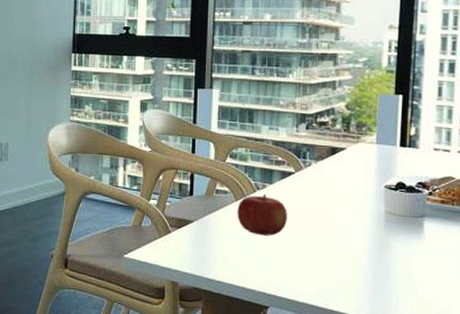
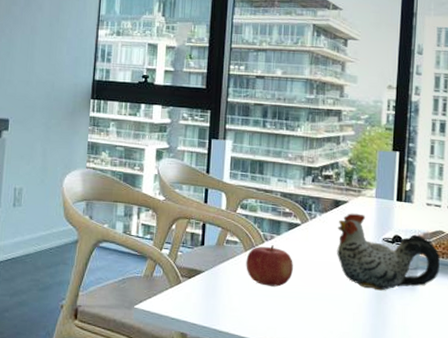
chicken figurine: none [334,160,449,239] -> present [337,213,440,291]

